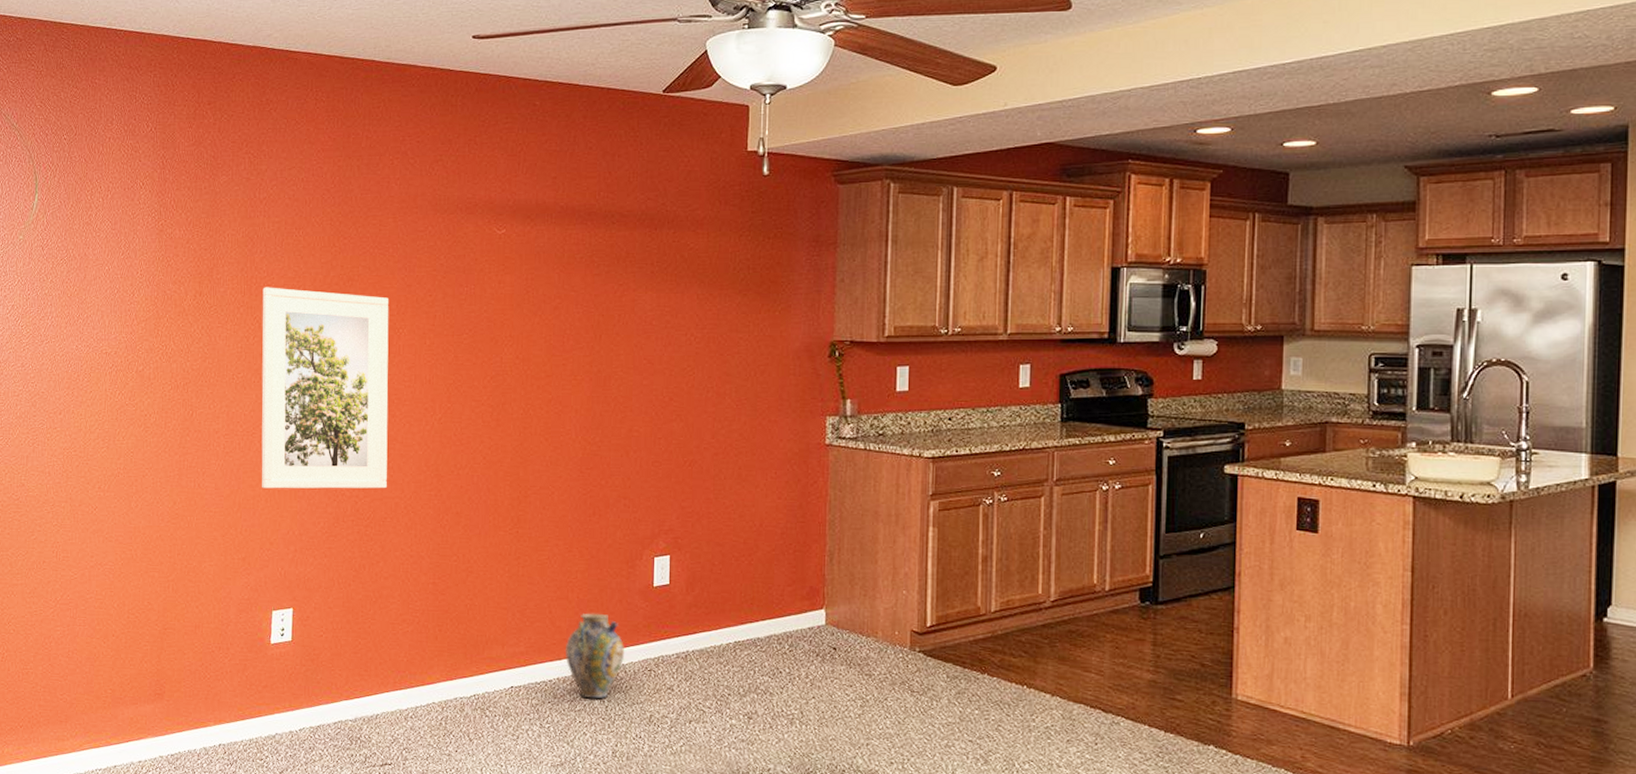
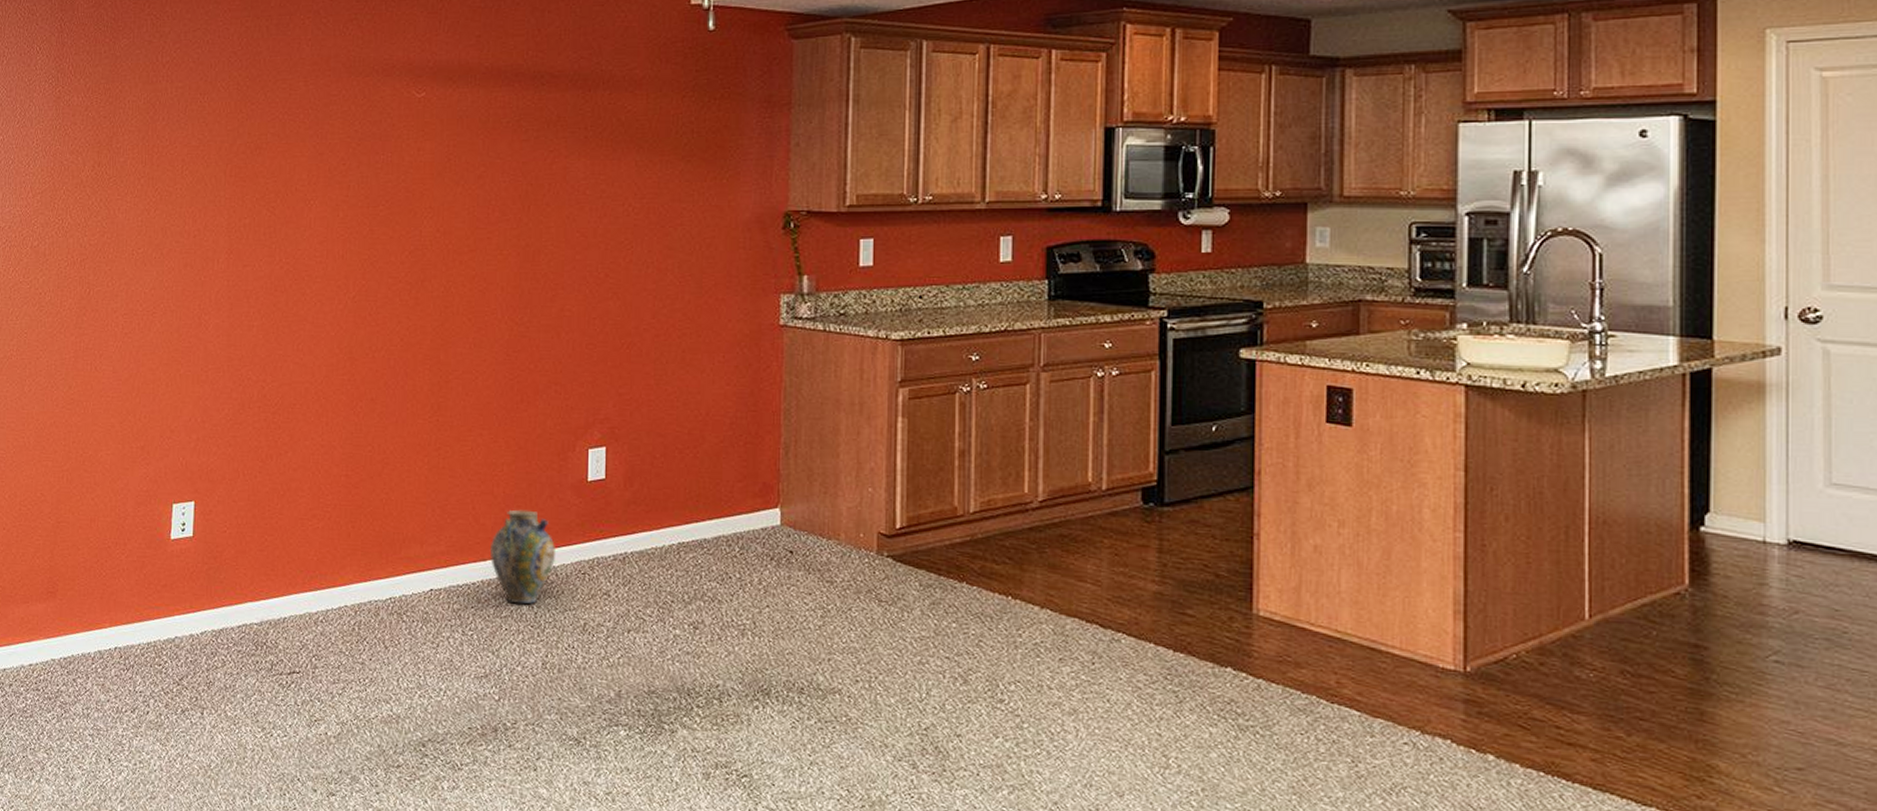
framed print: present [261,287,389,489] -> none [162,156,300,373]

